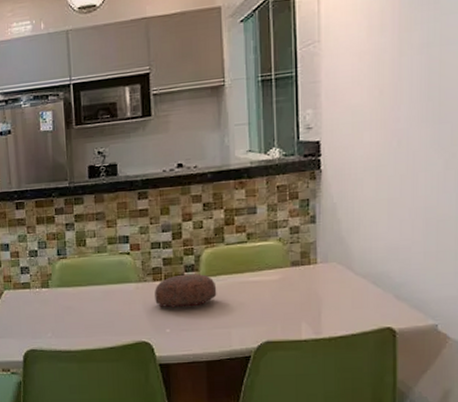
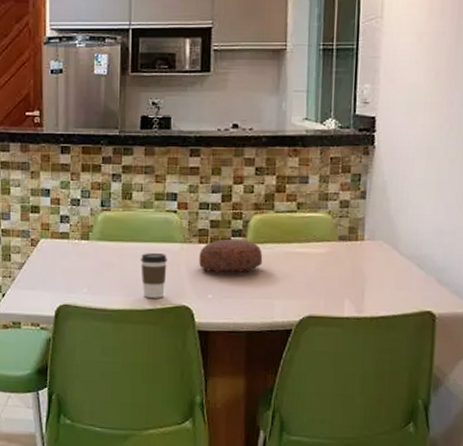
coffee cup: none [99,294,125,337] -> present [141,253,167,298]

